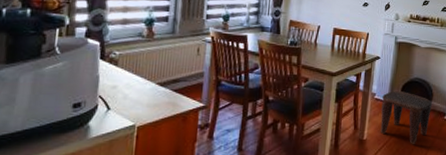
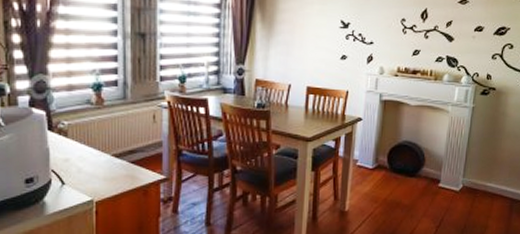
stool: present [380,91,432,144] -> none [364,157,424,215]

